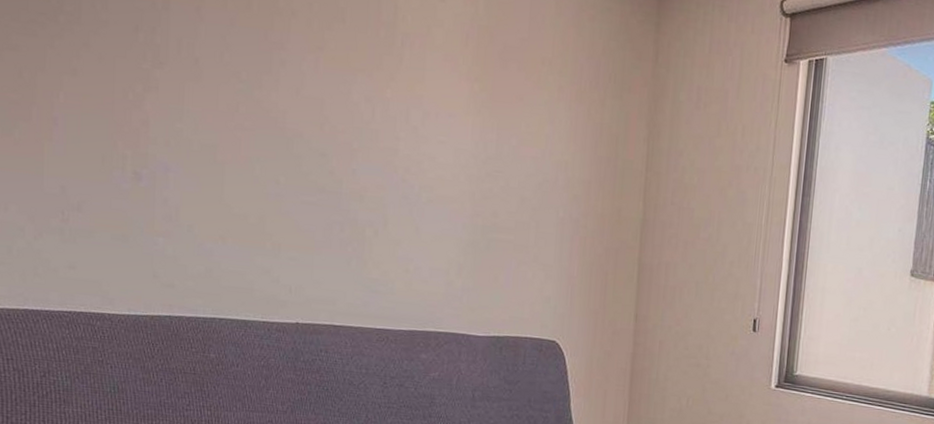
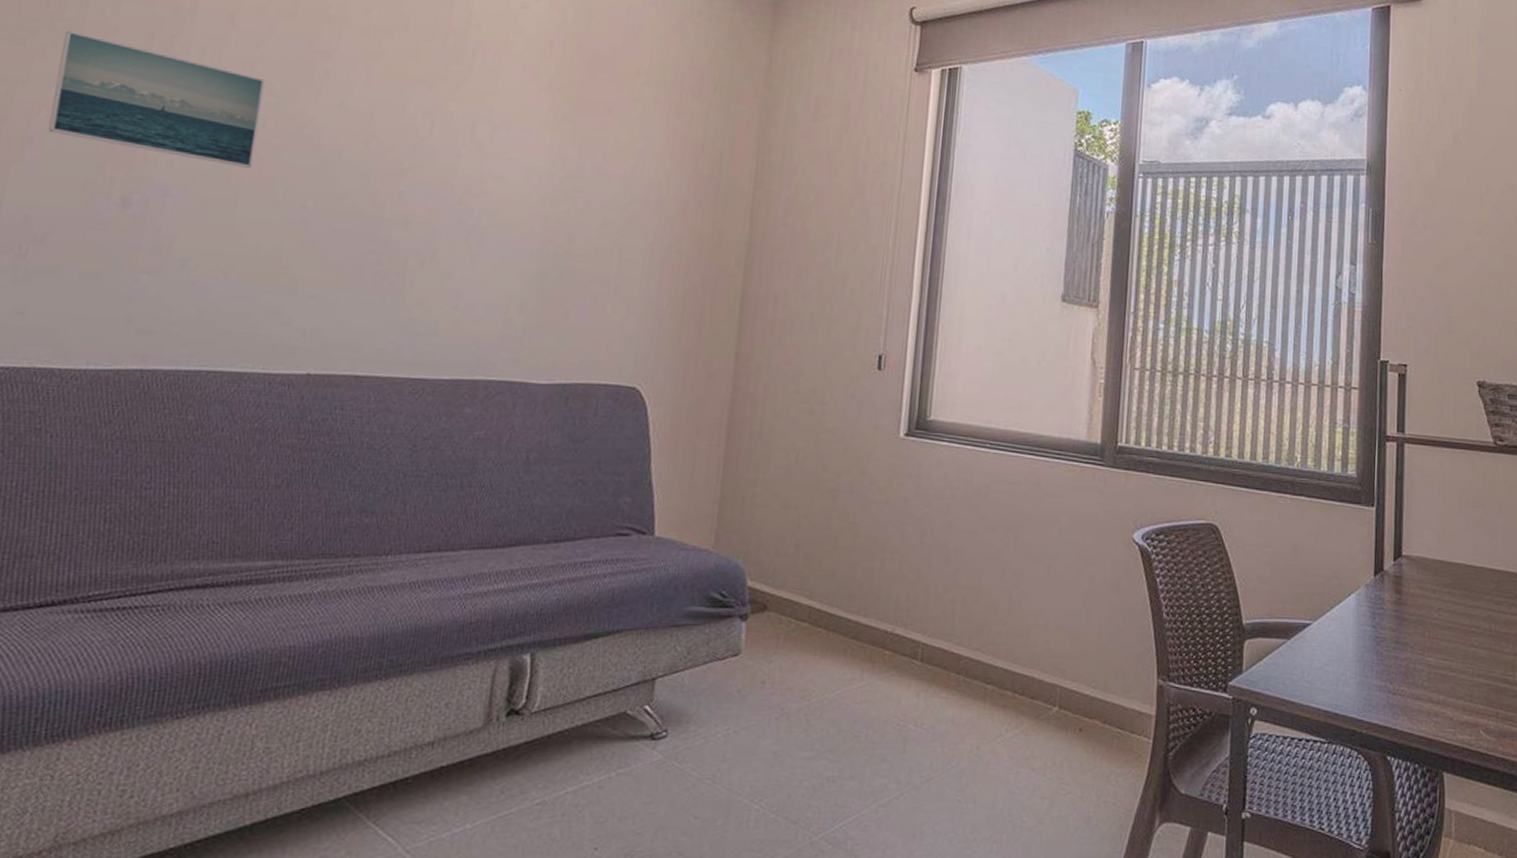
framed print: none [66,23,233,148] -> present [47,30,265,168]

